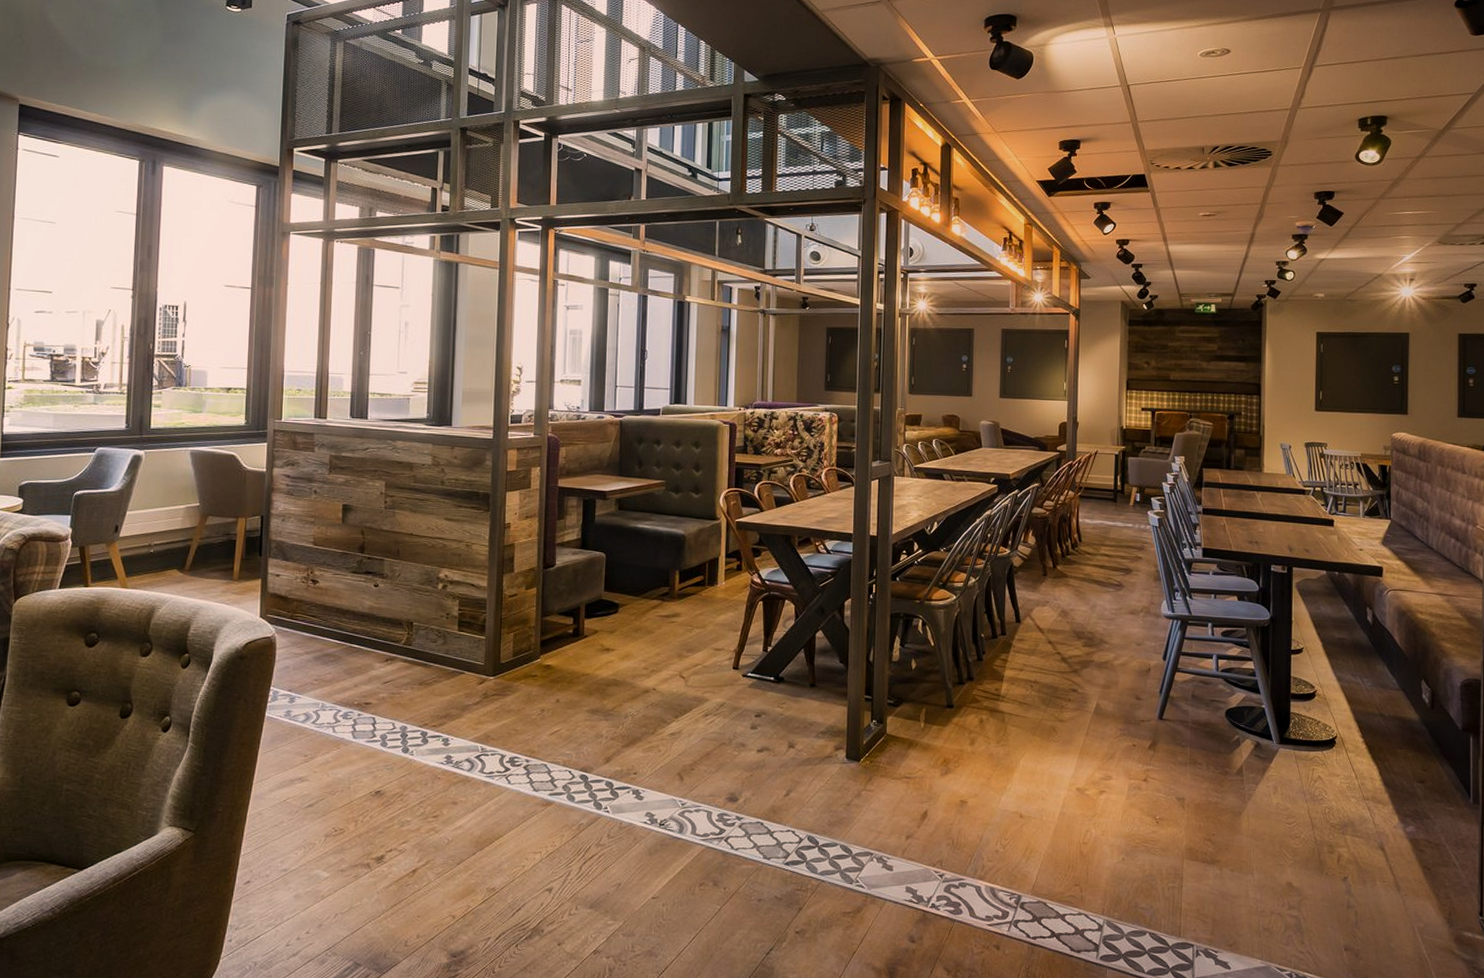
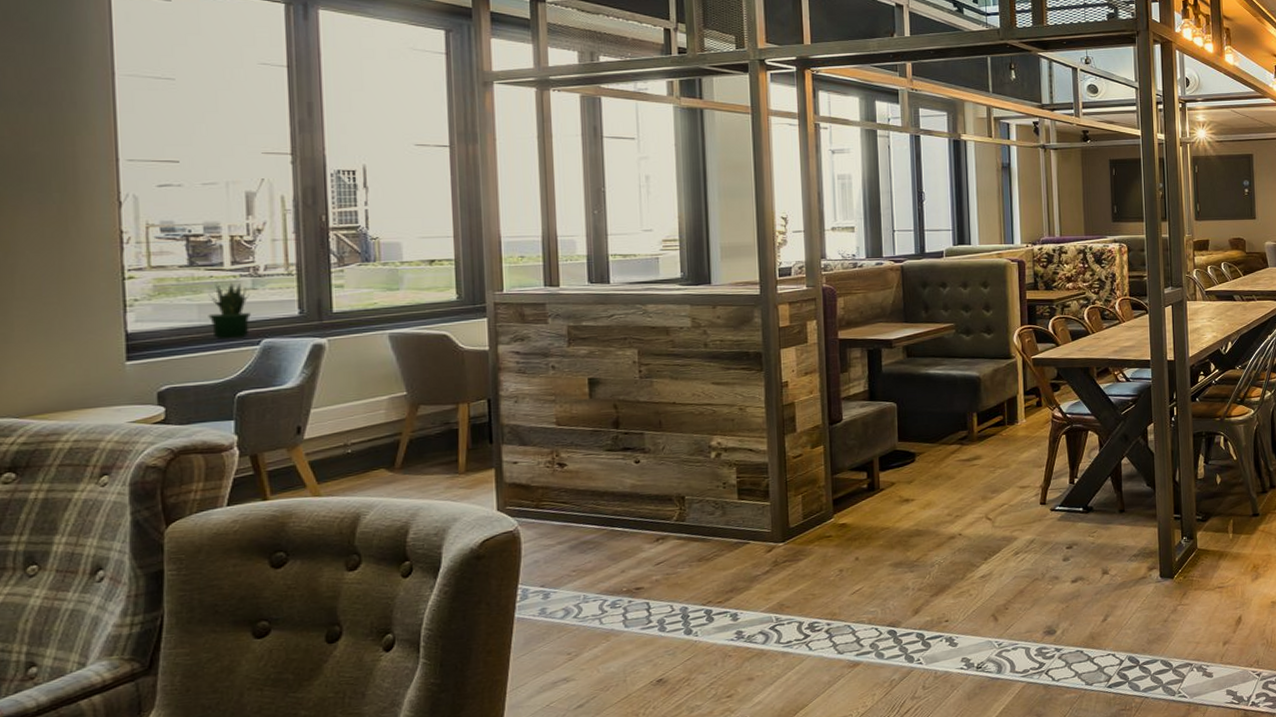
planter: none [60,397,92,446] -> present [208,282,251,340]

